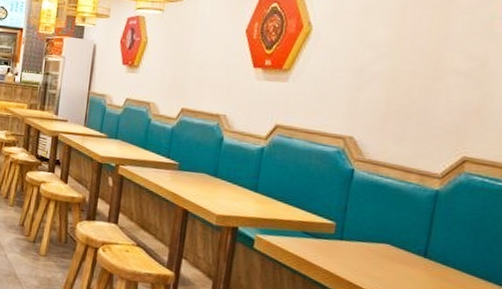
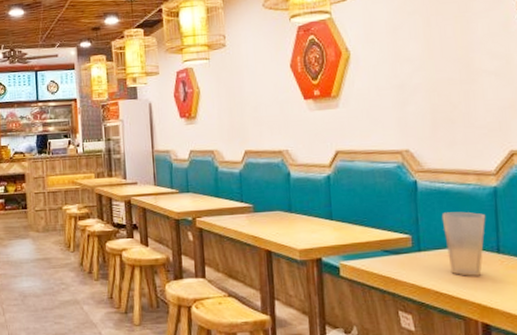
cup: none [369,206,420,276] -> present [441,211,486,276]

